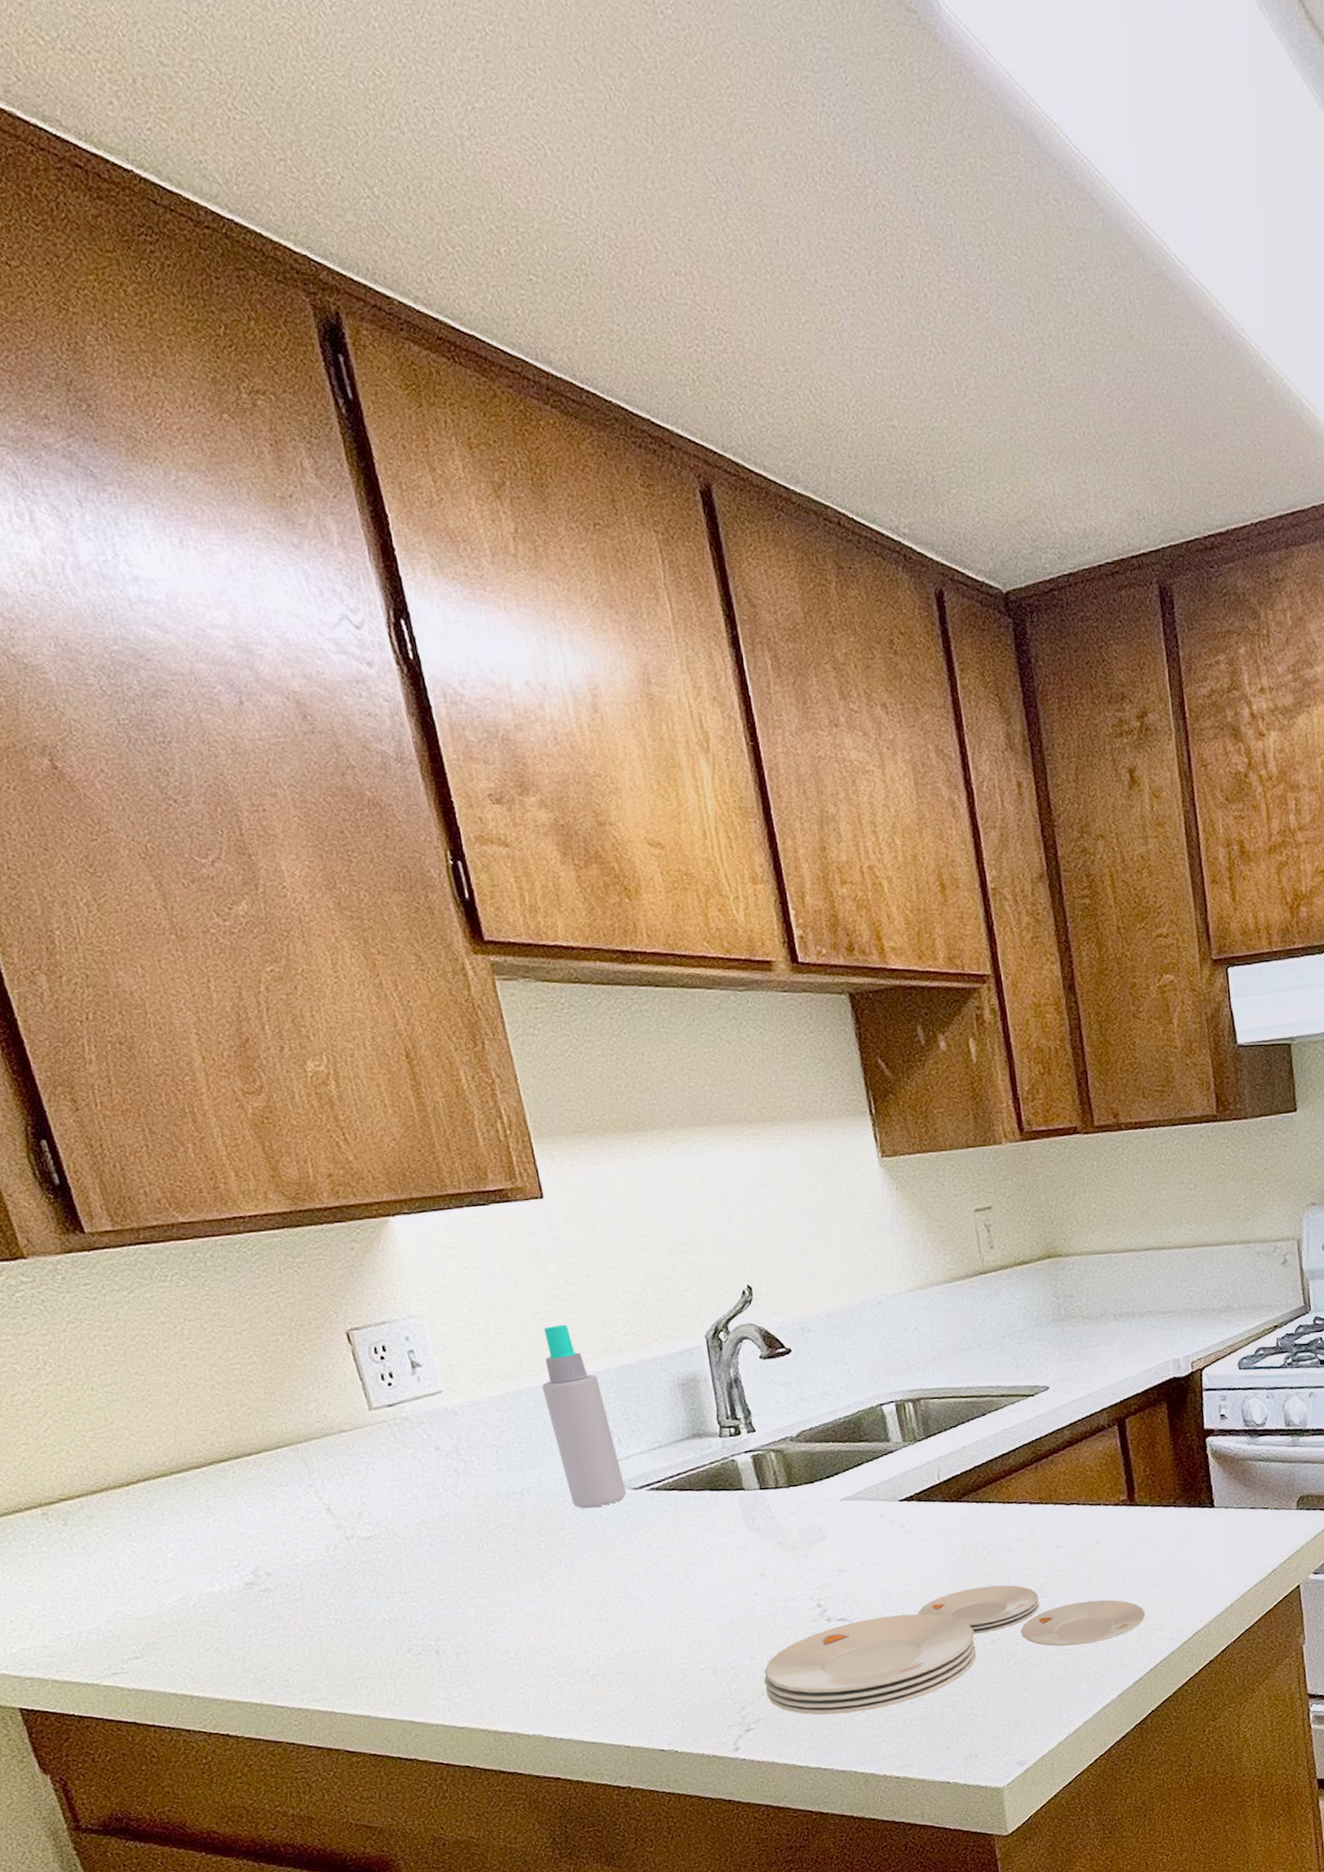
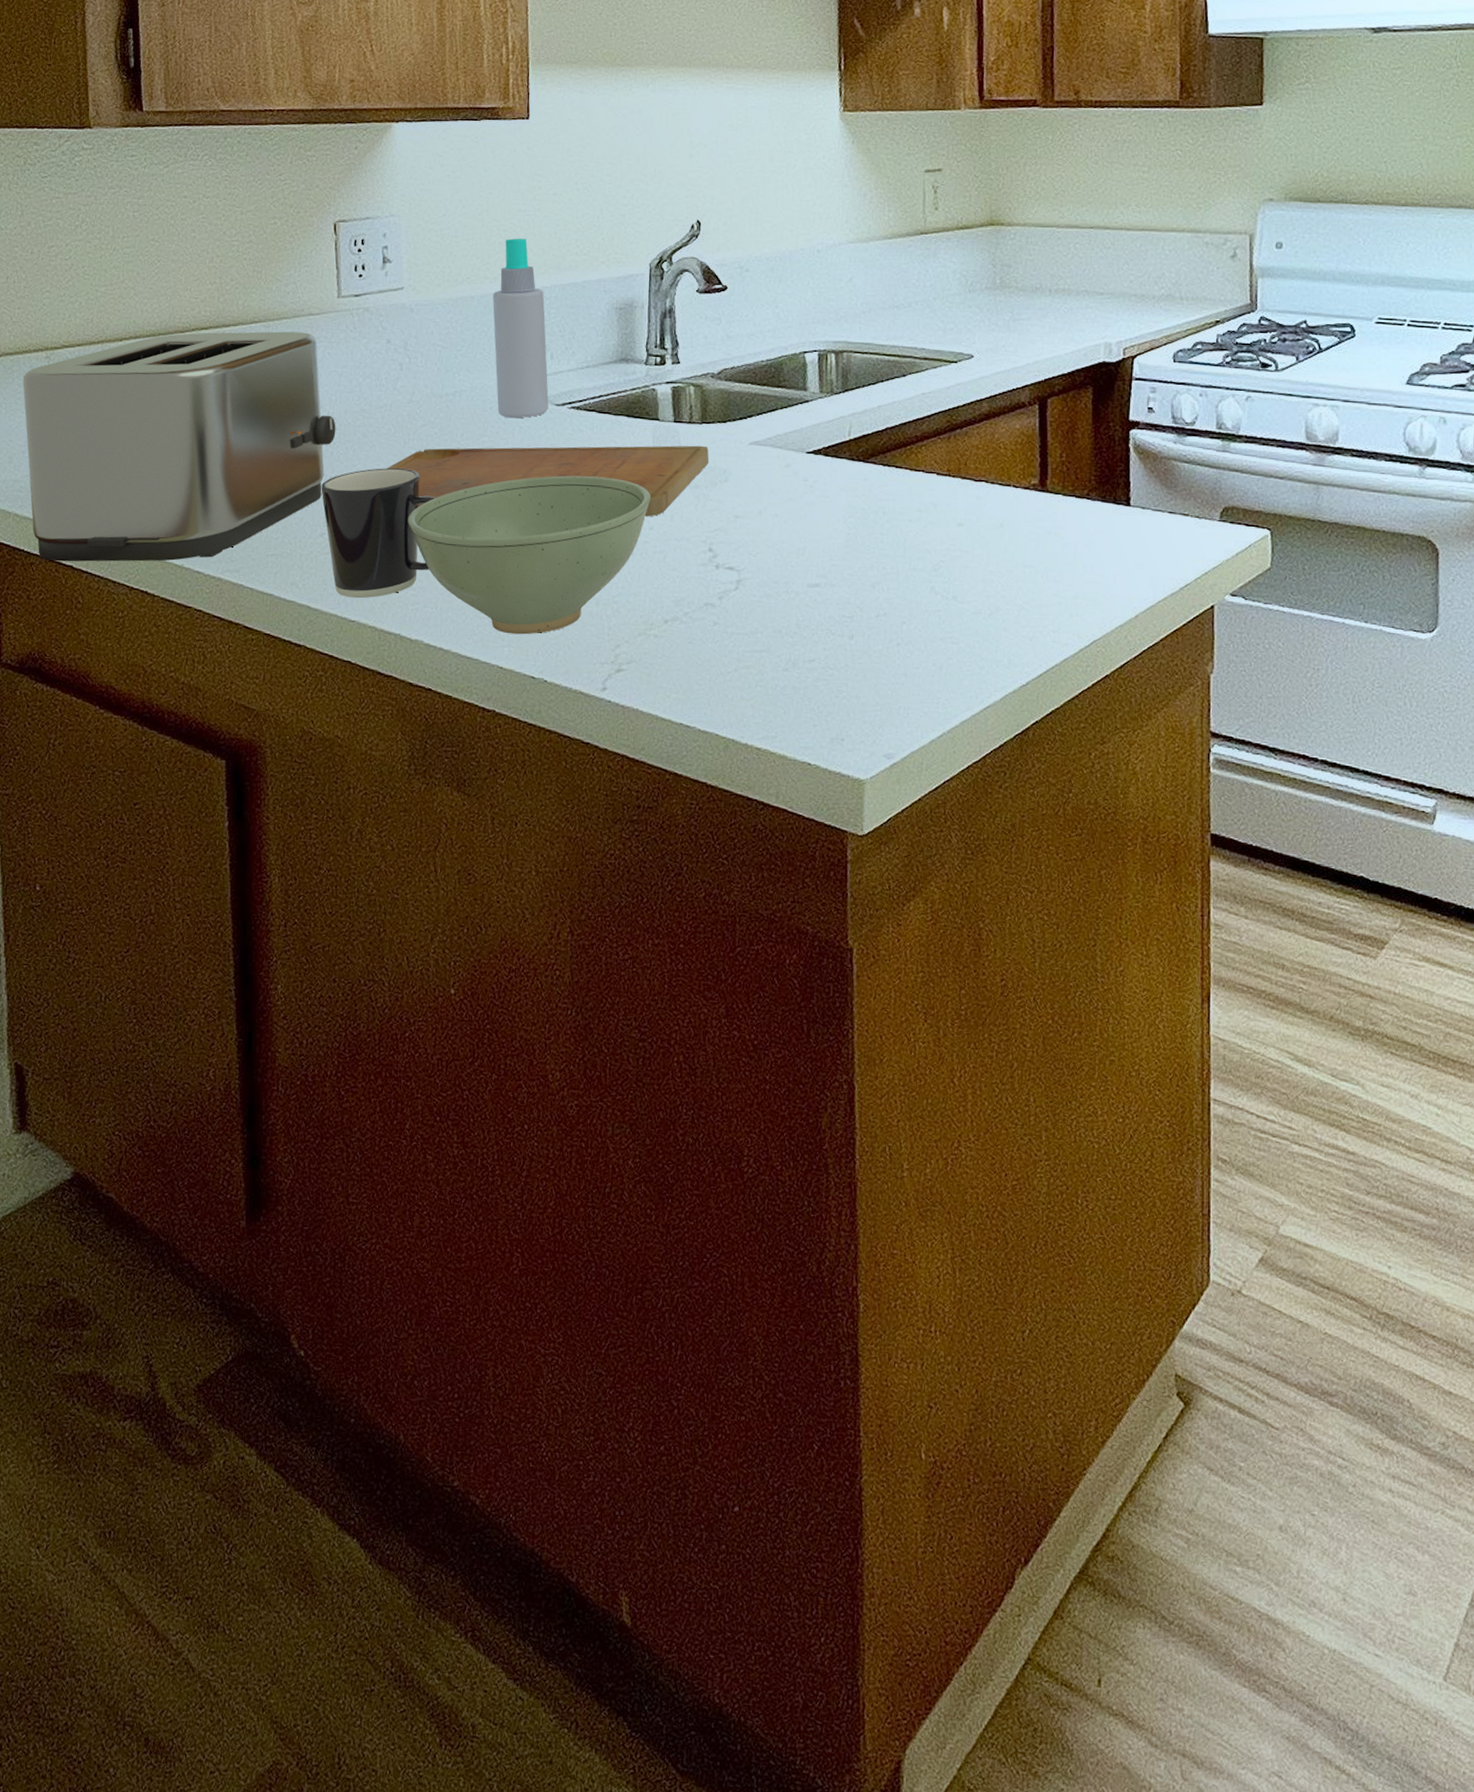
toaster: none [21,1450,401,1721] -> present [23,331,336,562]
mug: none [396,1573,533,1707] -> present [321,468,436,599]
cutting board: none [465,1508,803,1609] -> present [387,445,710,517]
bowl: none [498,1551,751,1715] -> present [407,475,651,635]
plate: present [764,1585,1146,1715] -> none [643,555,1042,670]

